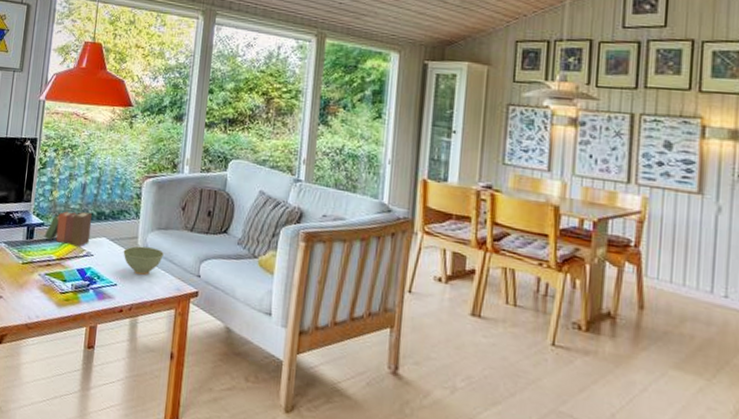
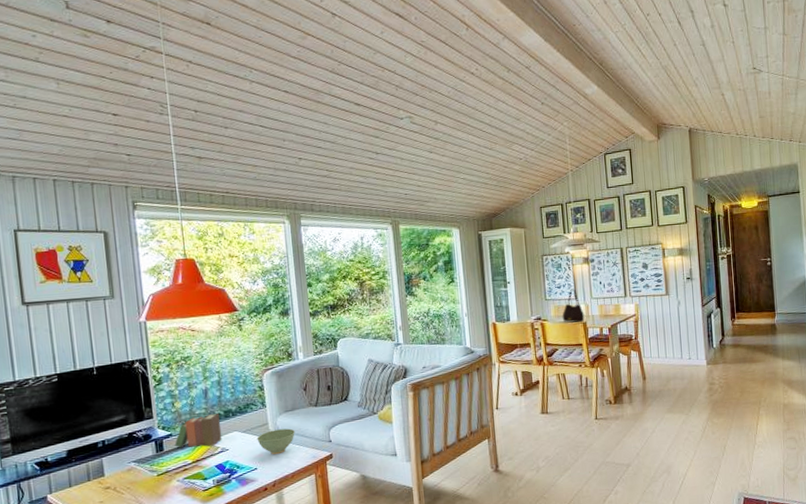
handbag: none [523,156,559,206] -> present [562,289,585,323]

